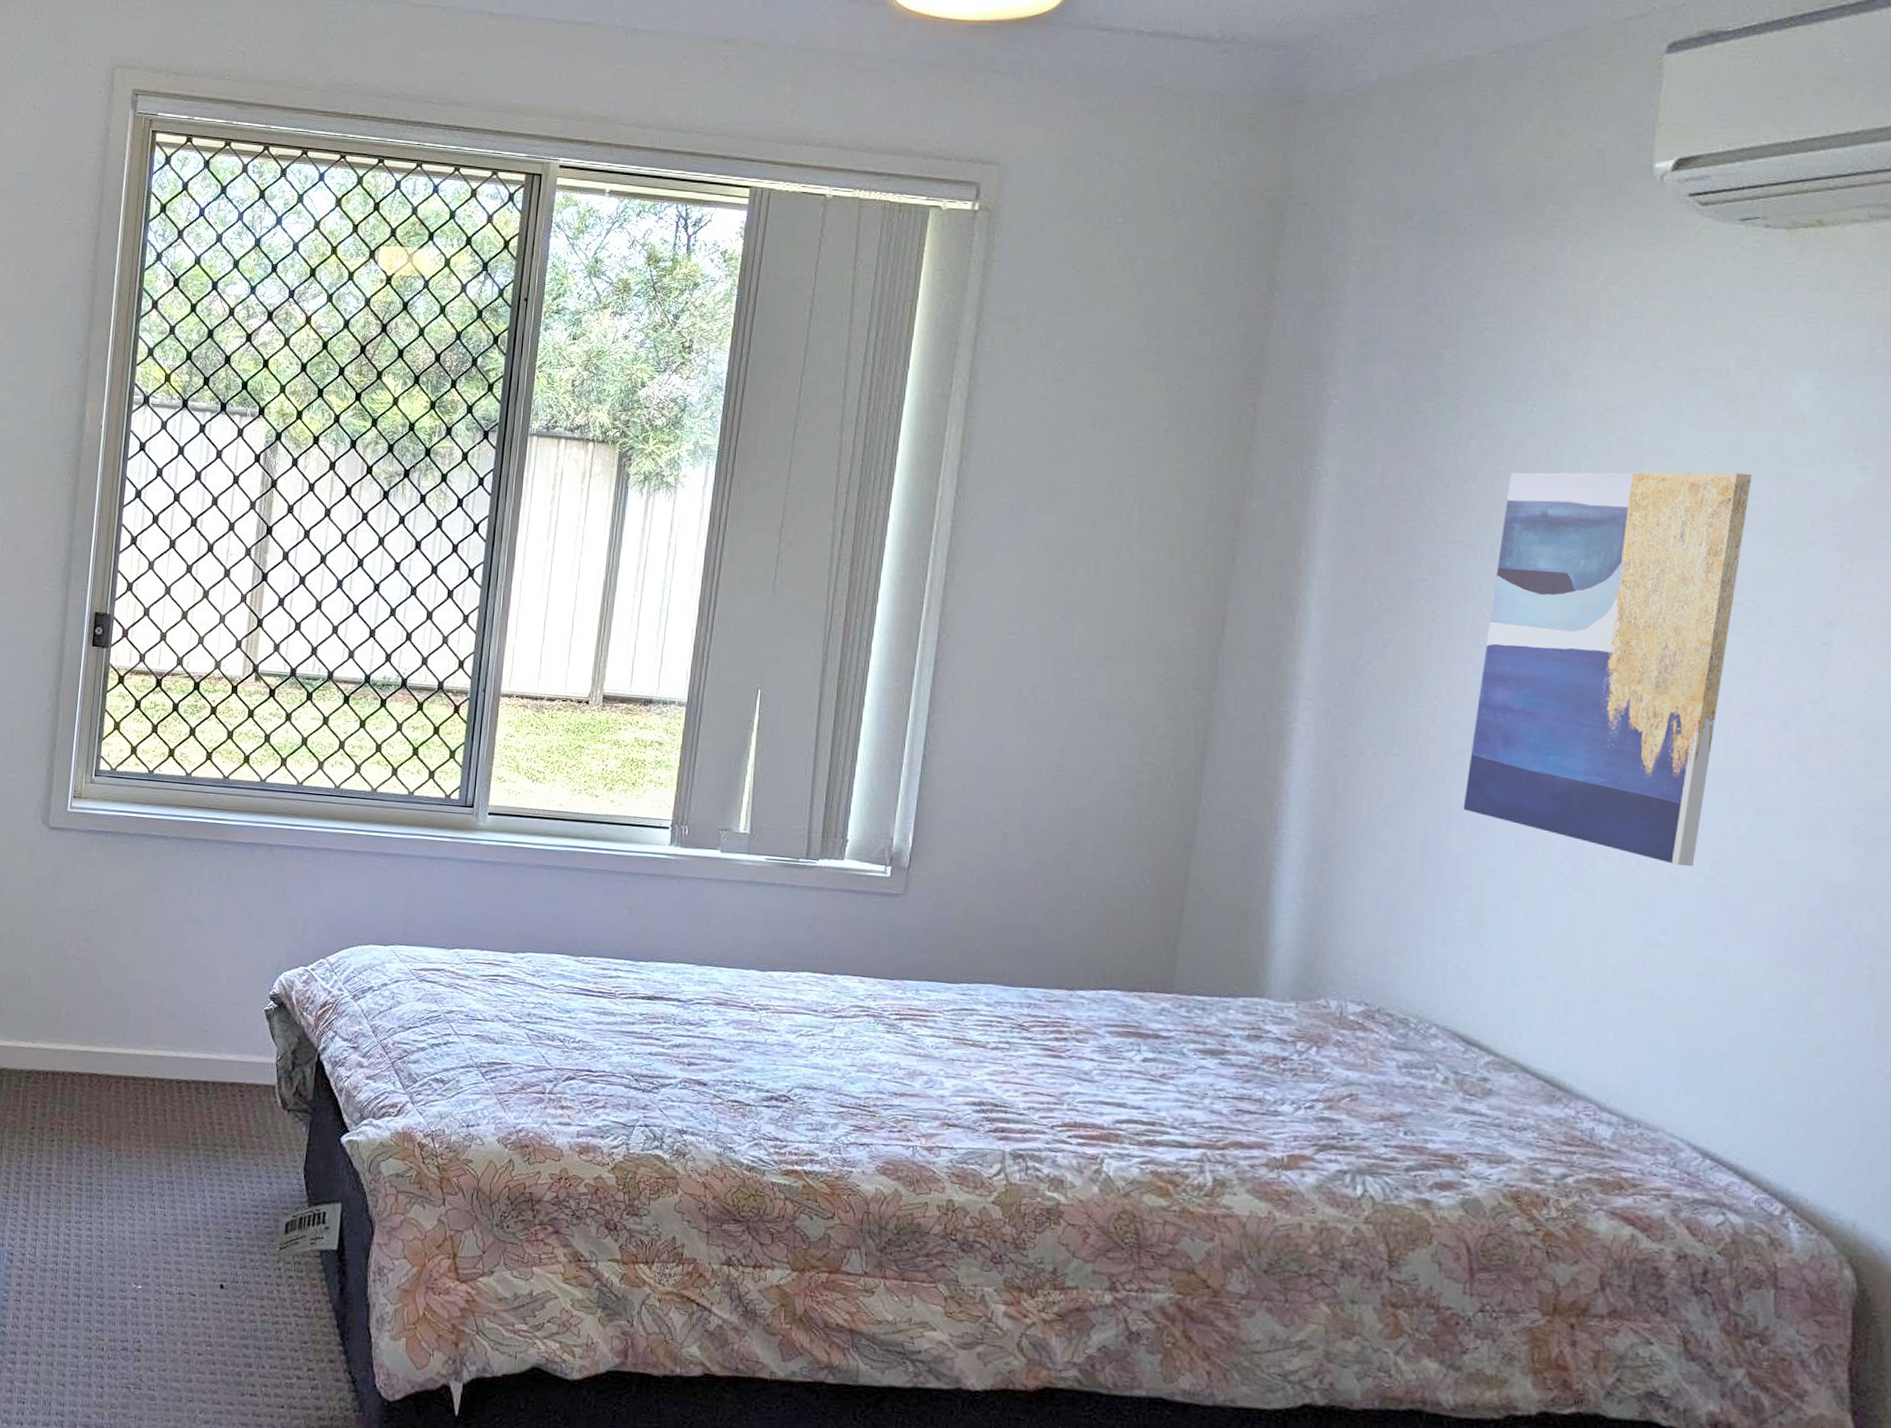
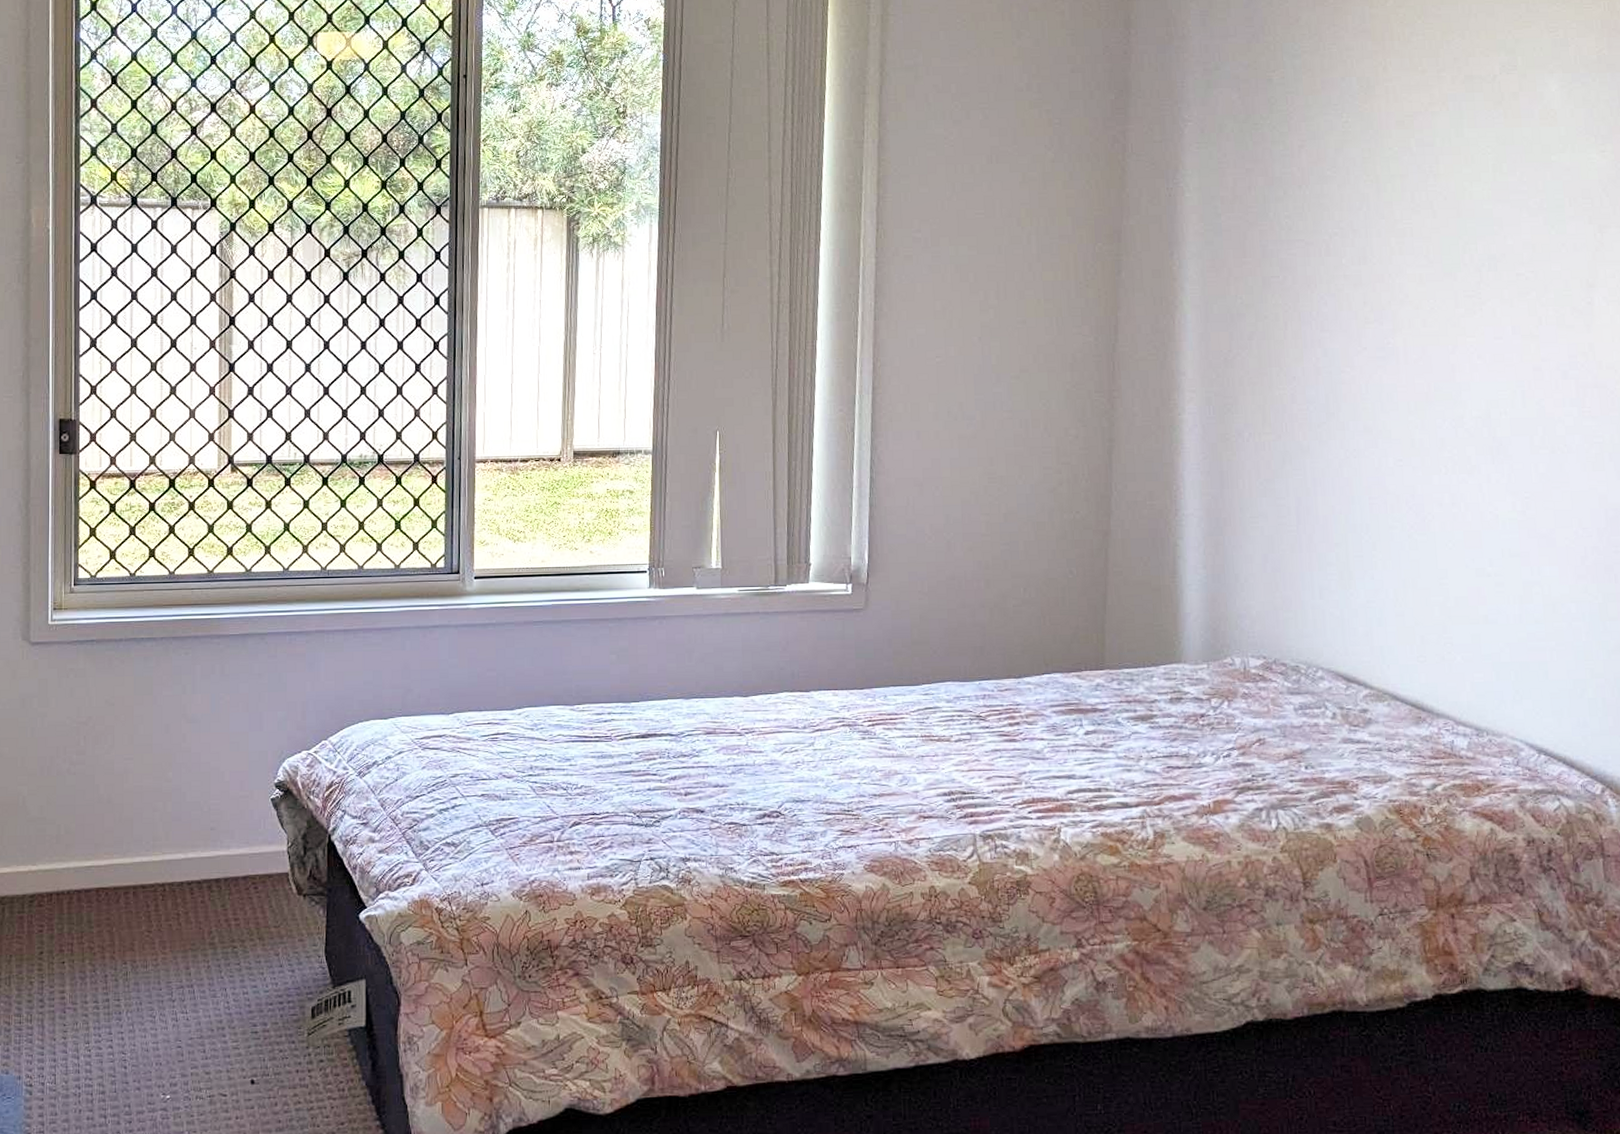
wall art: present [1463,472,1751,867] -> none [1325,163,1521,505]

